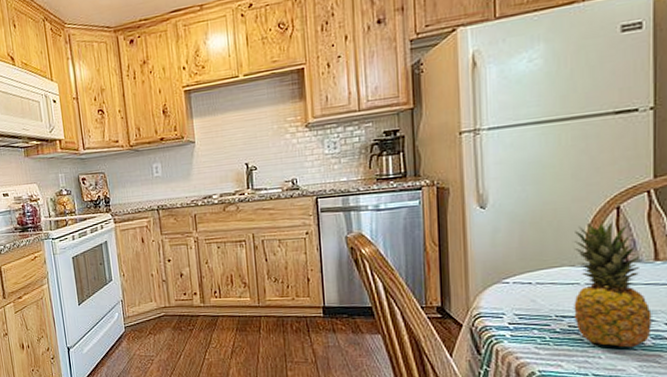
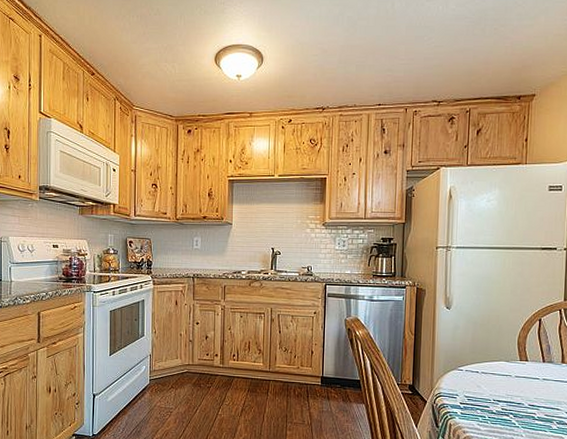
fruit: present [573,222,652,348] -> none [506,328,558,430]

